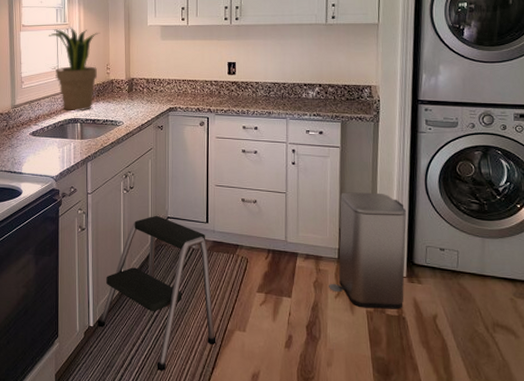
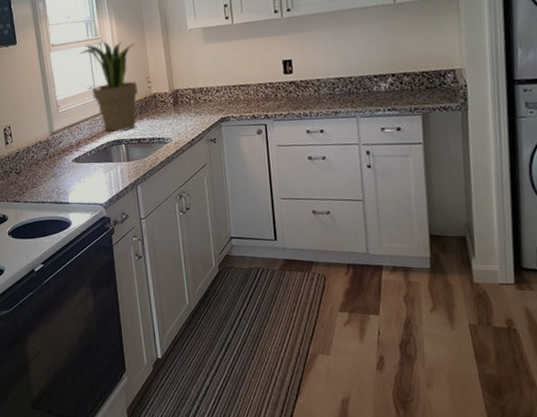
step stool: present [97,215,216,371] -> none [165,236,298,401]
pedal bin: present [329,192,406,309] -> none [422,191,513,322]

